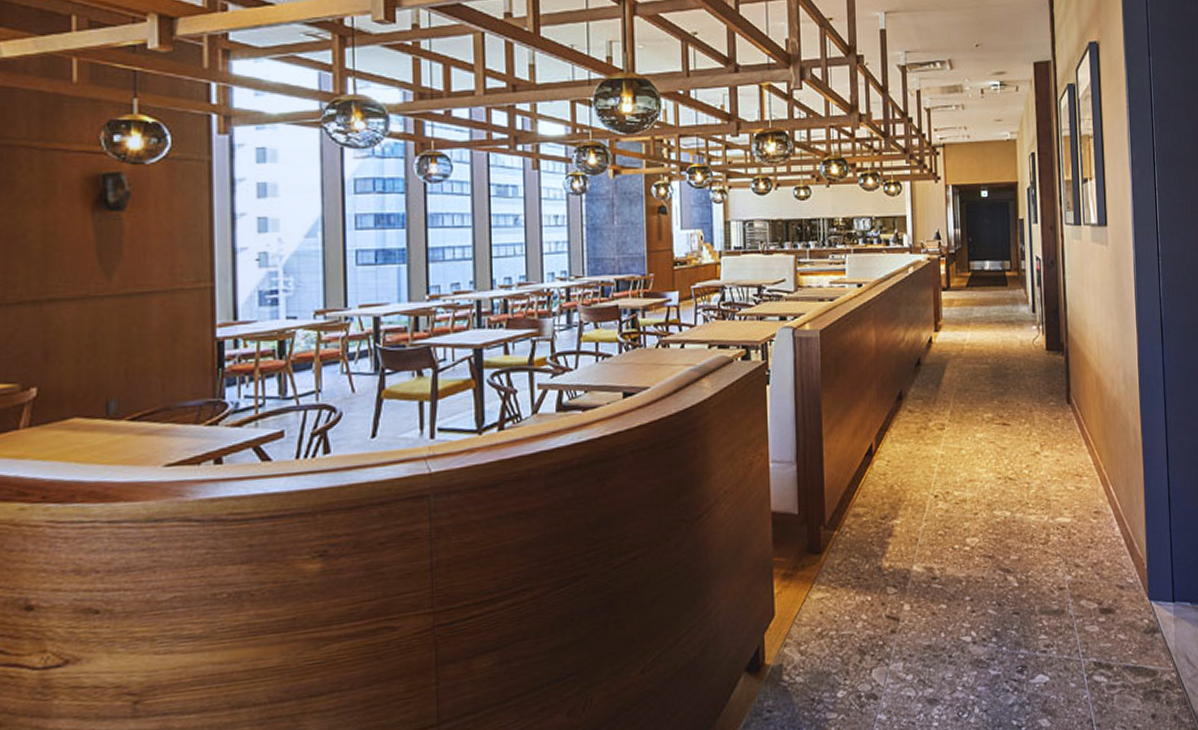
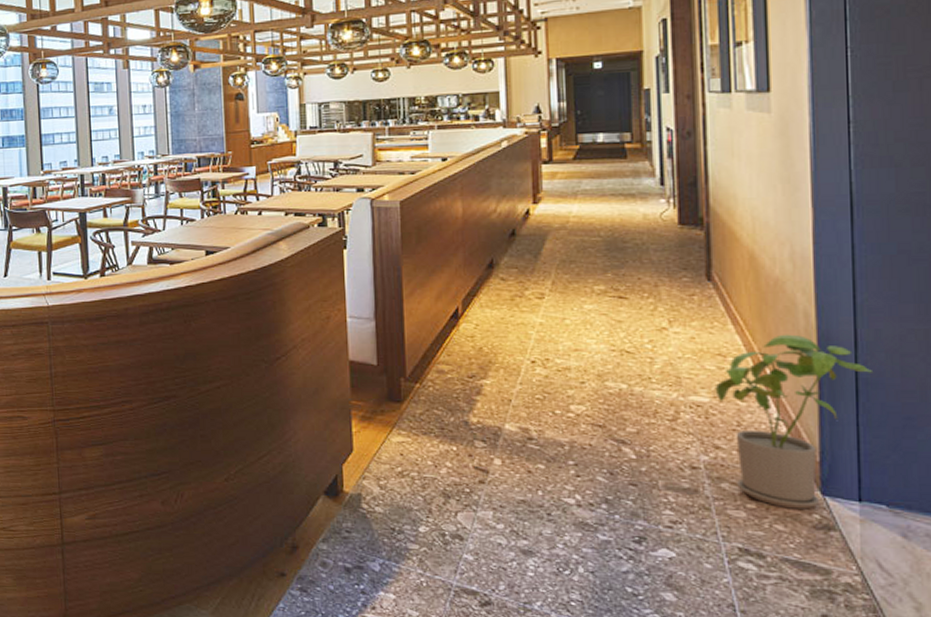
house plant: none [1074,451,1179,618] -> present [715,334,874,509]

